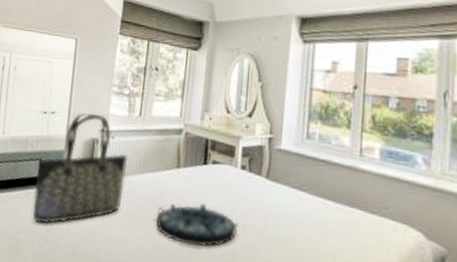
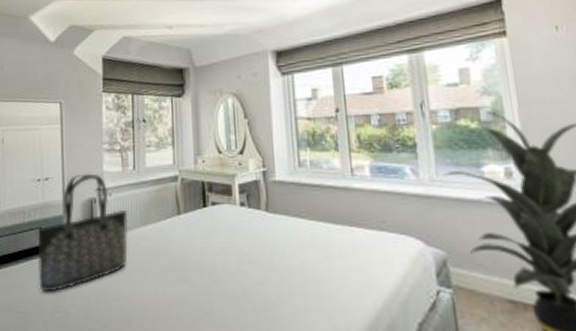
serving tray: present [156,203,238,247] -> none [164,245,246,289]

